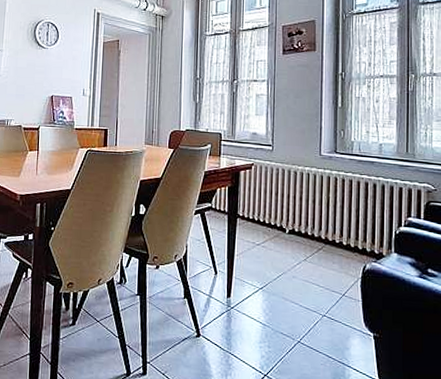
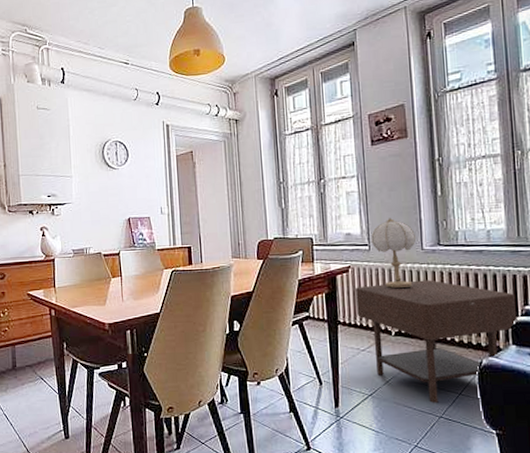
side table: none [255,183,400,303] -> present [355,280,516,404]
table lamp: none [275,122,315,189] -> present [371,217,416,288]

